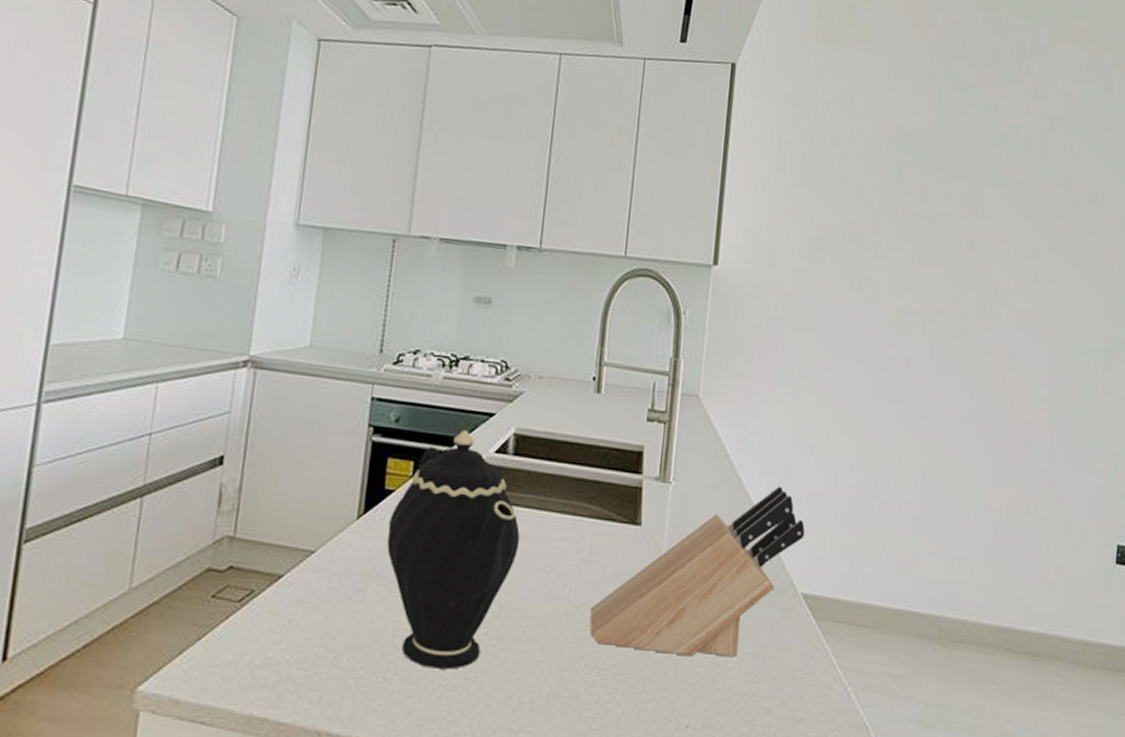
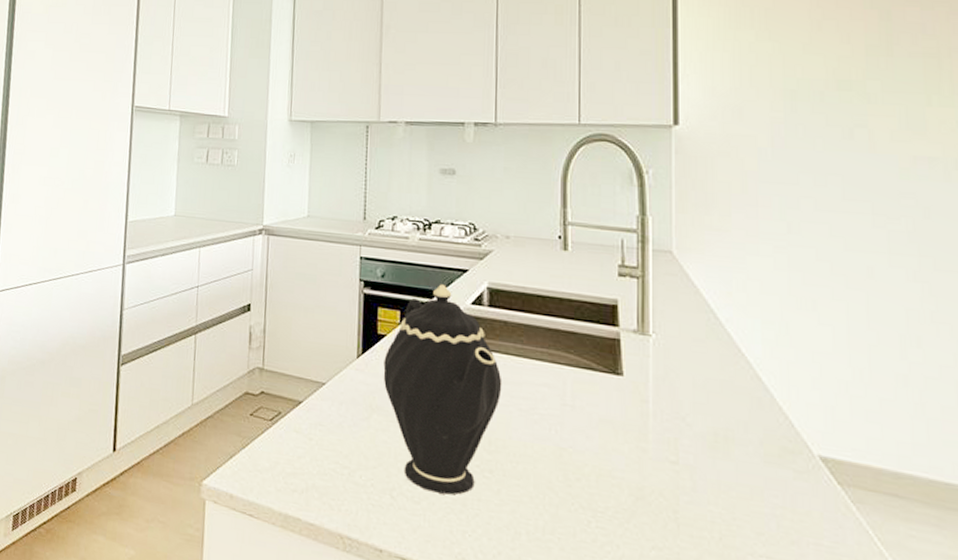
knife block: present [590,486,805,658] -> none [579,342,814,516]

